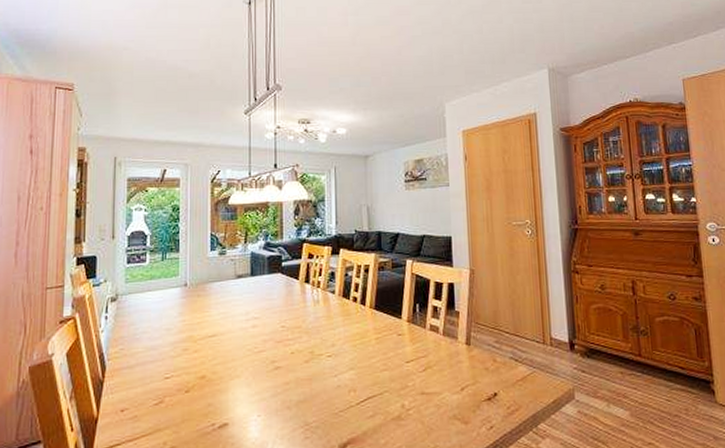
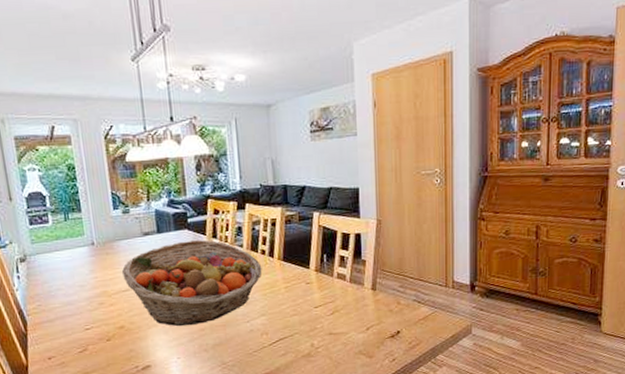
fruit basket: none [210,284,353,378] -> present [121,240,262,326]

